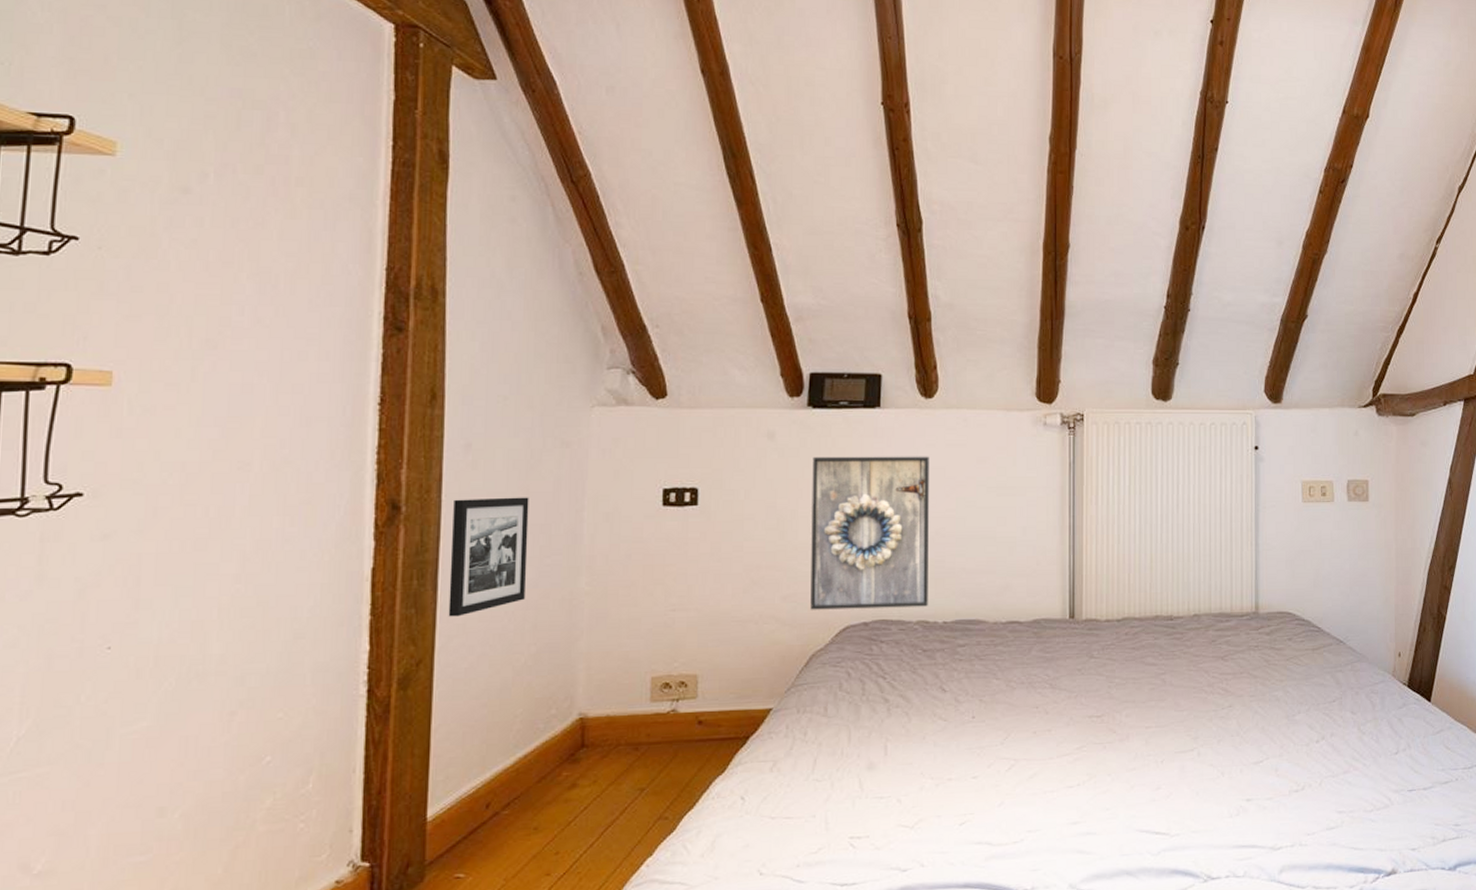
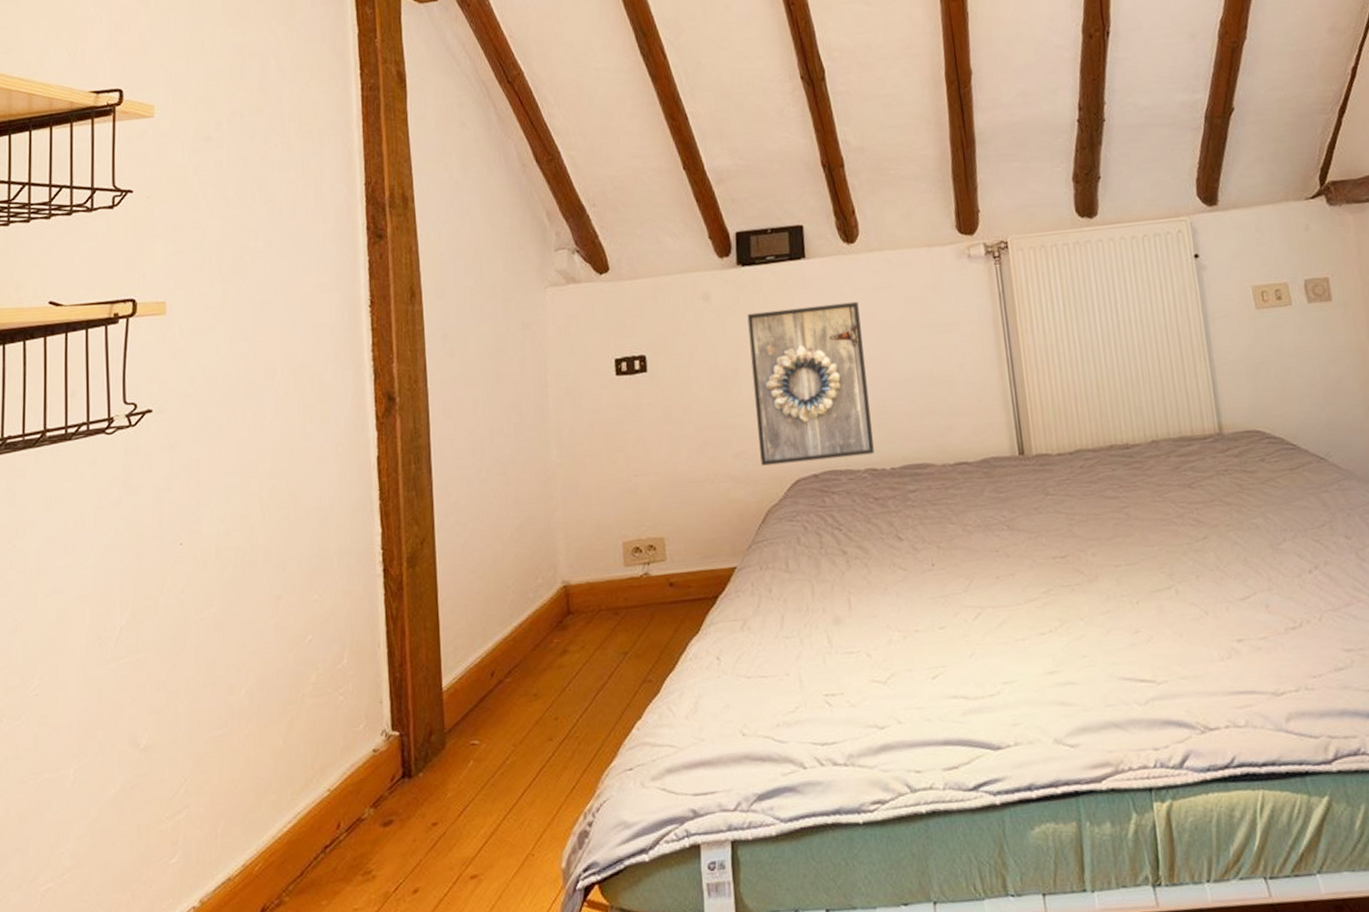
picture frame: present [448,497,529,617] -> none [438,378,505,497]

